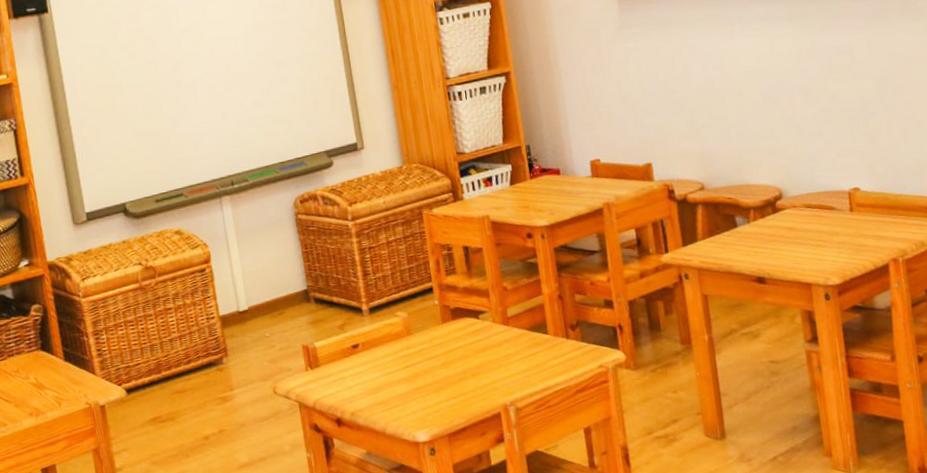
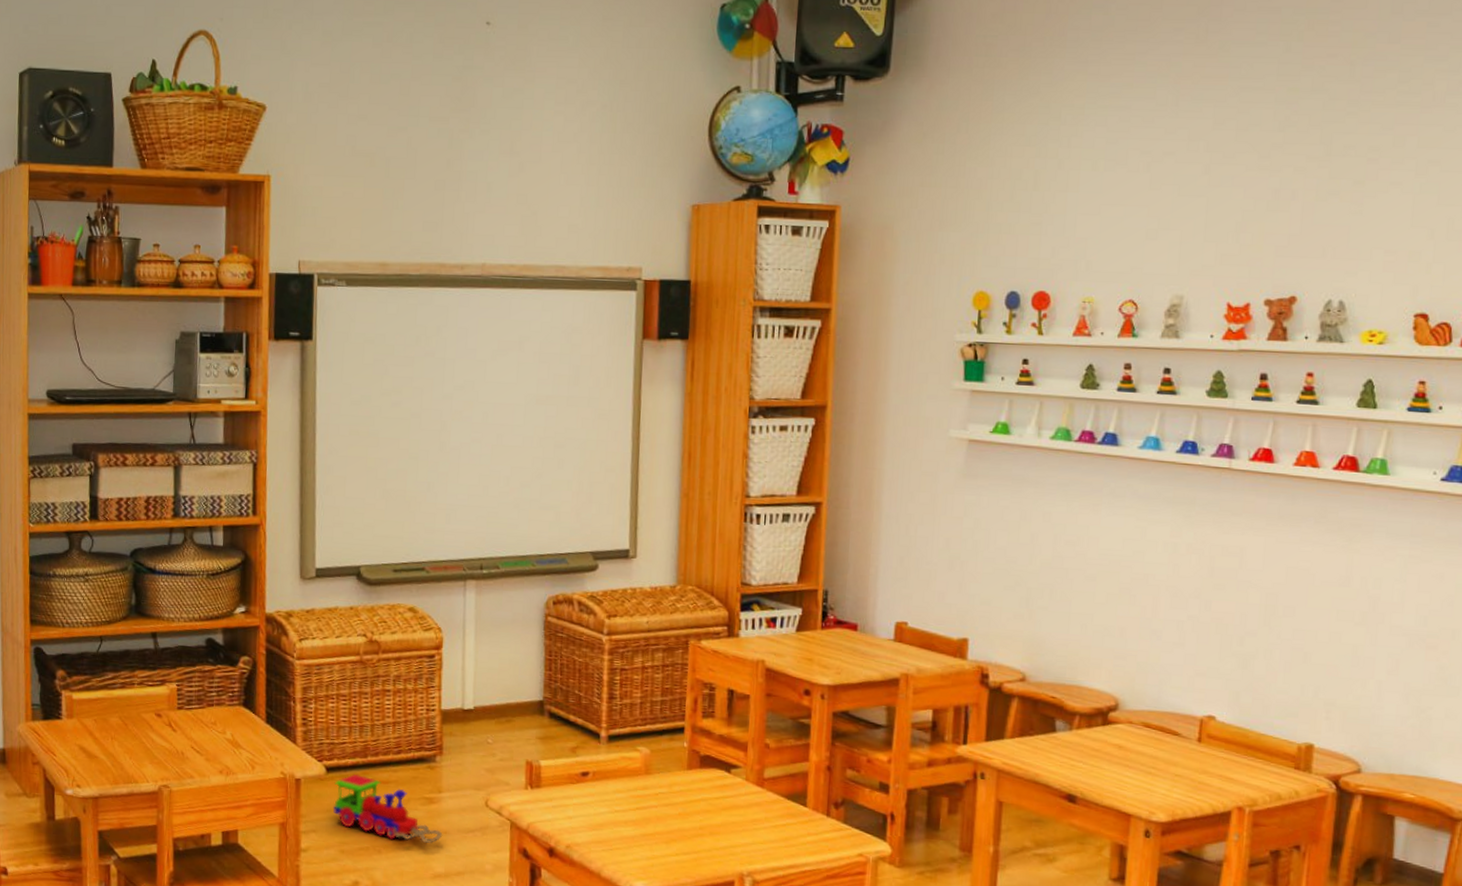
toy train: none [136,389,241,442] -> present [333,773,443,843]

